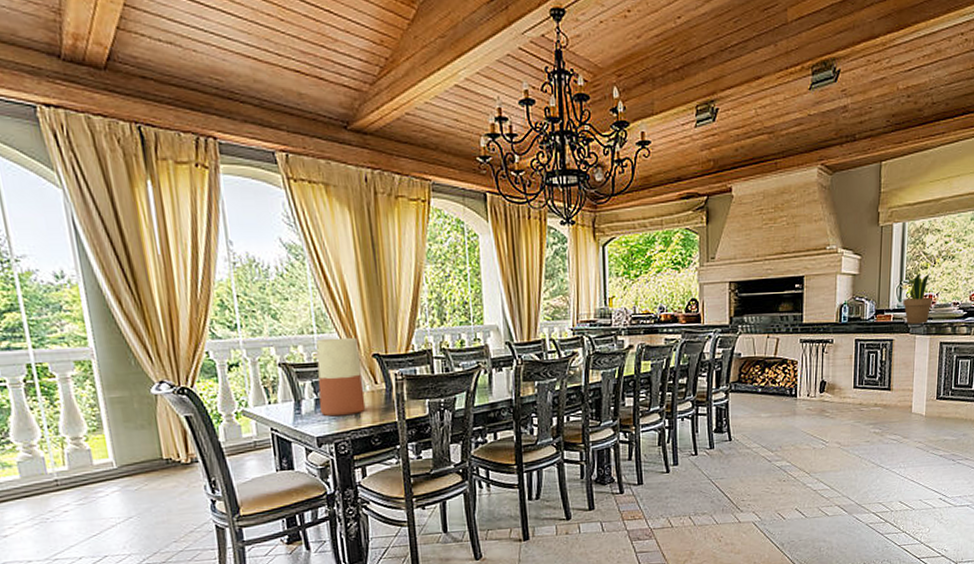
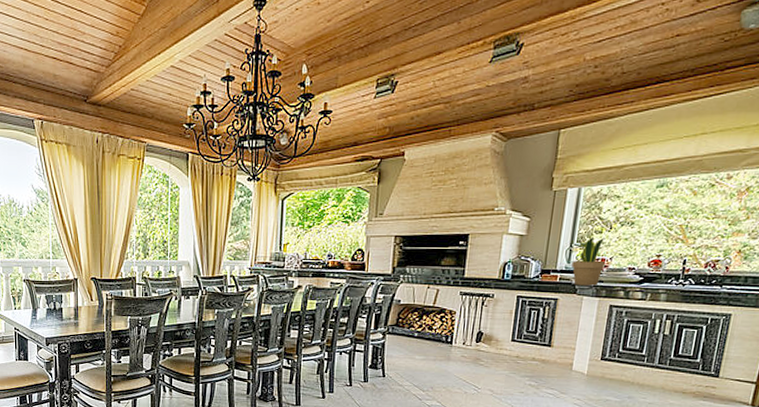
vase: present [316,337,366,417] -> none [49,263,83,324]

